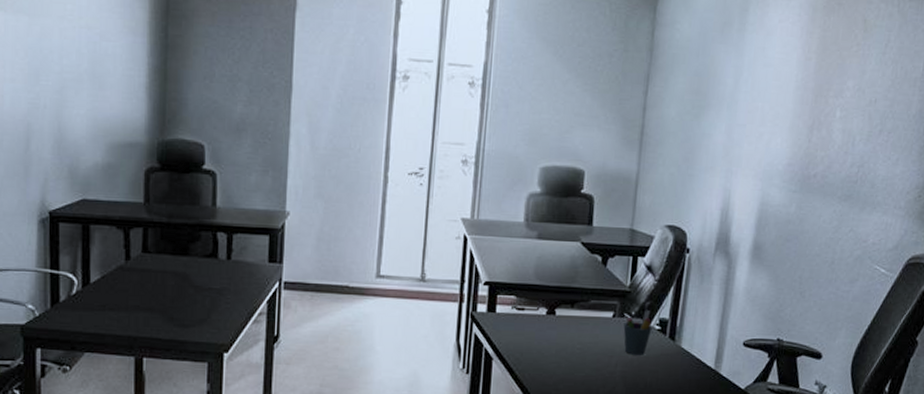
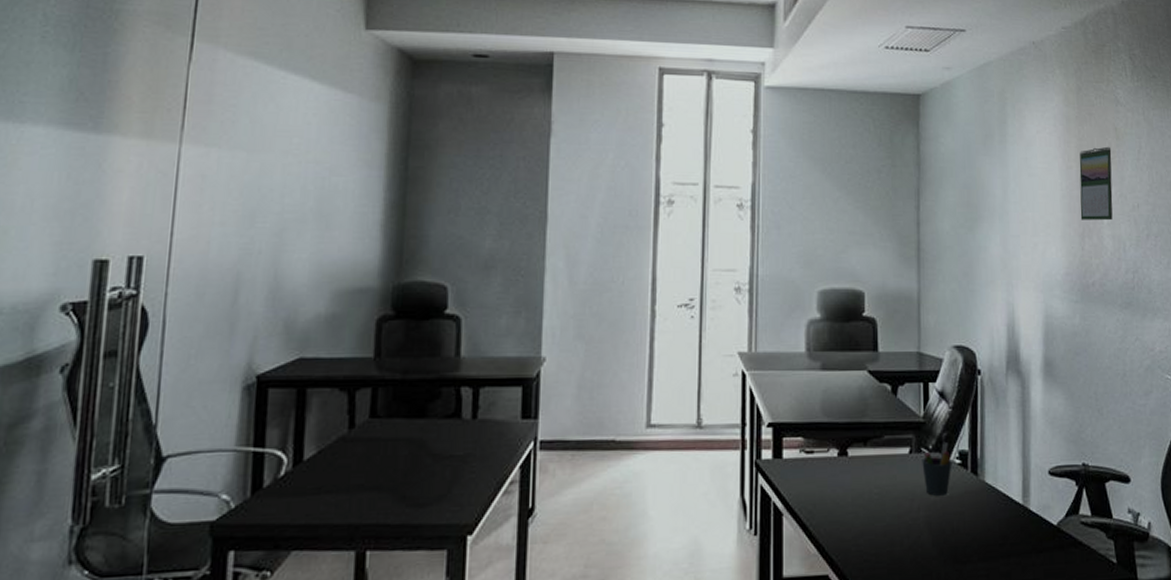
calendar: none [812,38,857,115] -> present [1079,146,1113,221]

